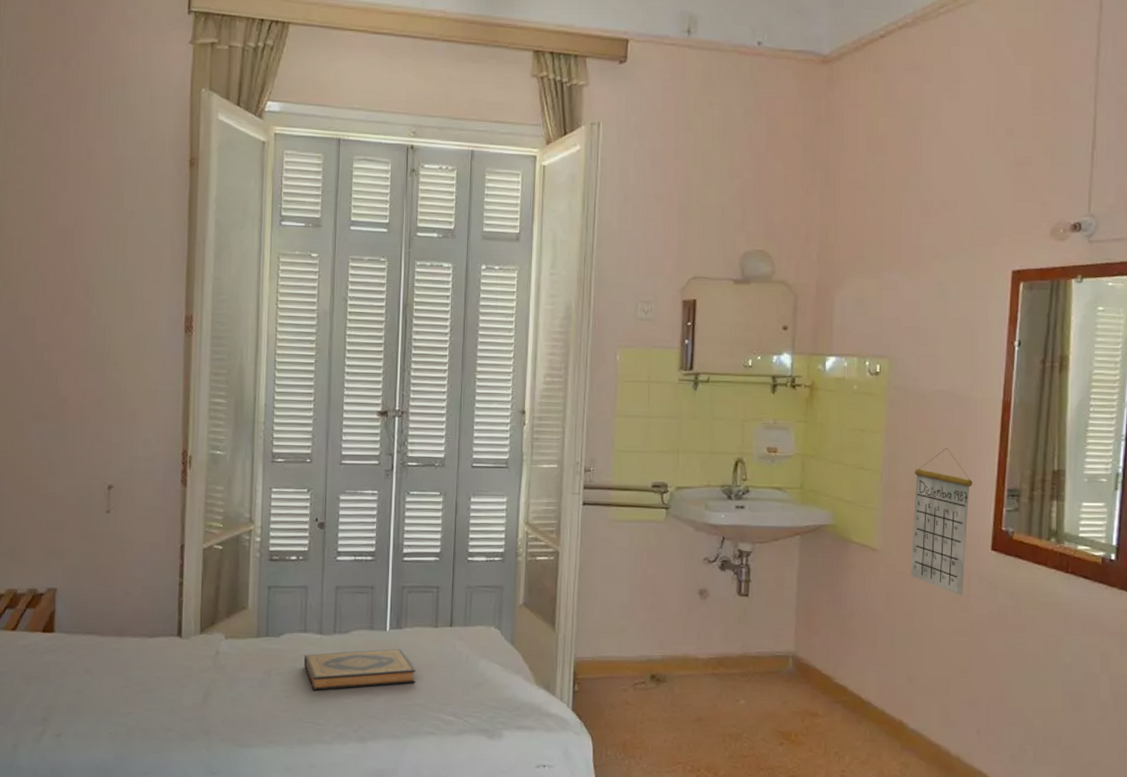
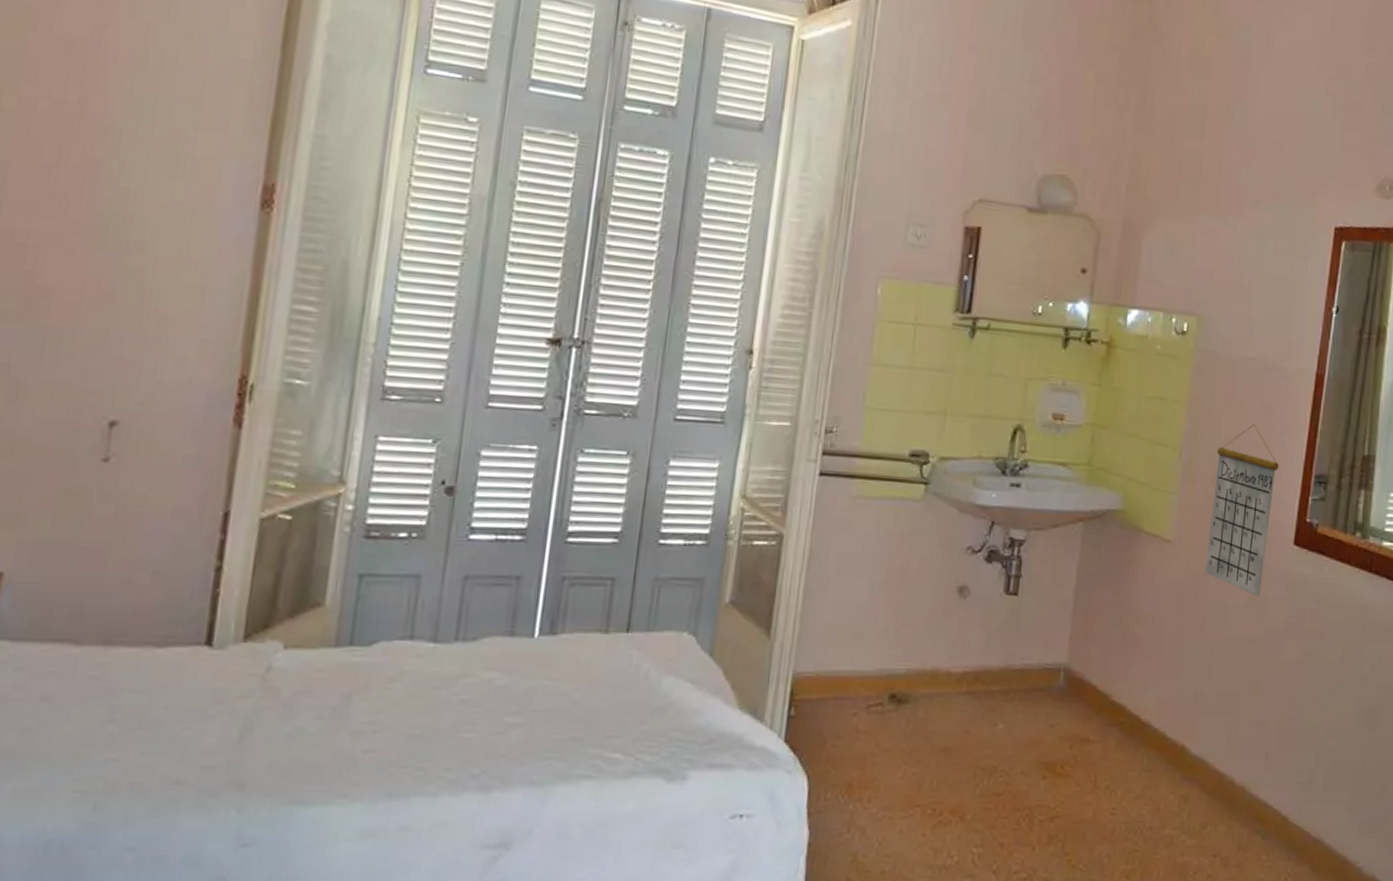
hardback book: present [303,649,416,691] -> none [404,662,573,722]

